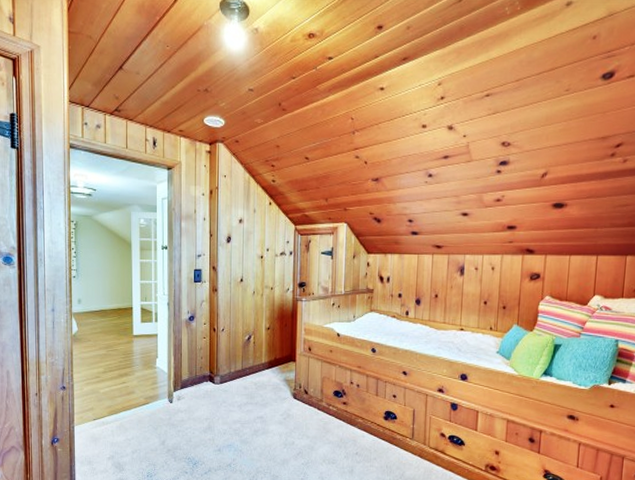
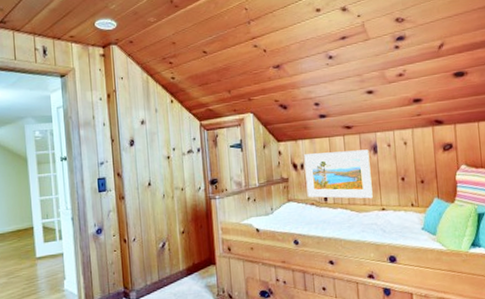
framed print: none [390,268,456,318] -> present [304,149,373,199]

